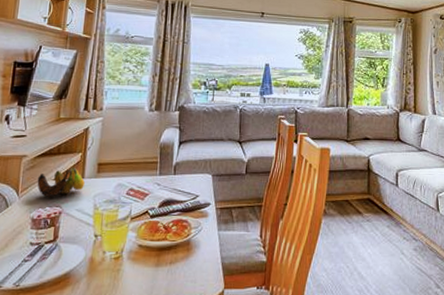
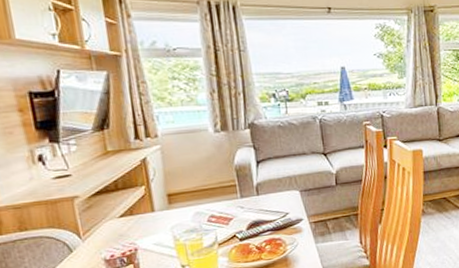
banana: present [37,167,85,197] -> none [99,201,157,236]

